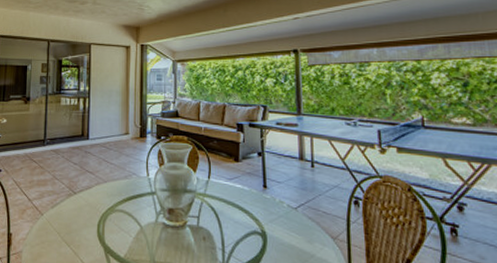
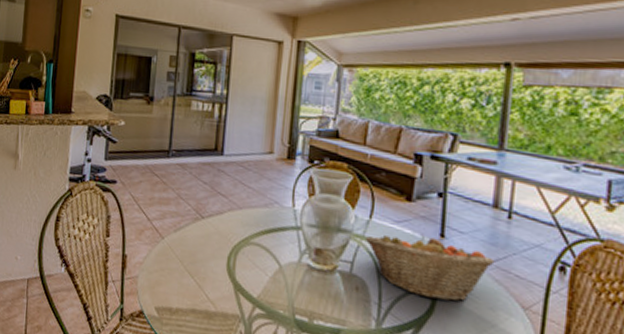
fruit basket: none [207,187,307,240] -> present [366,234,495,302]

